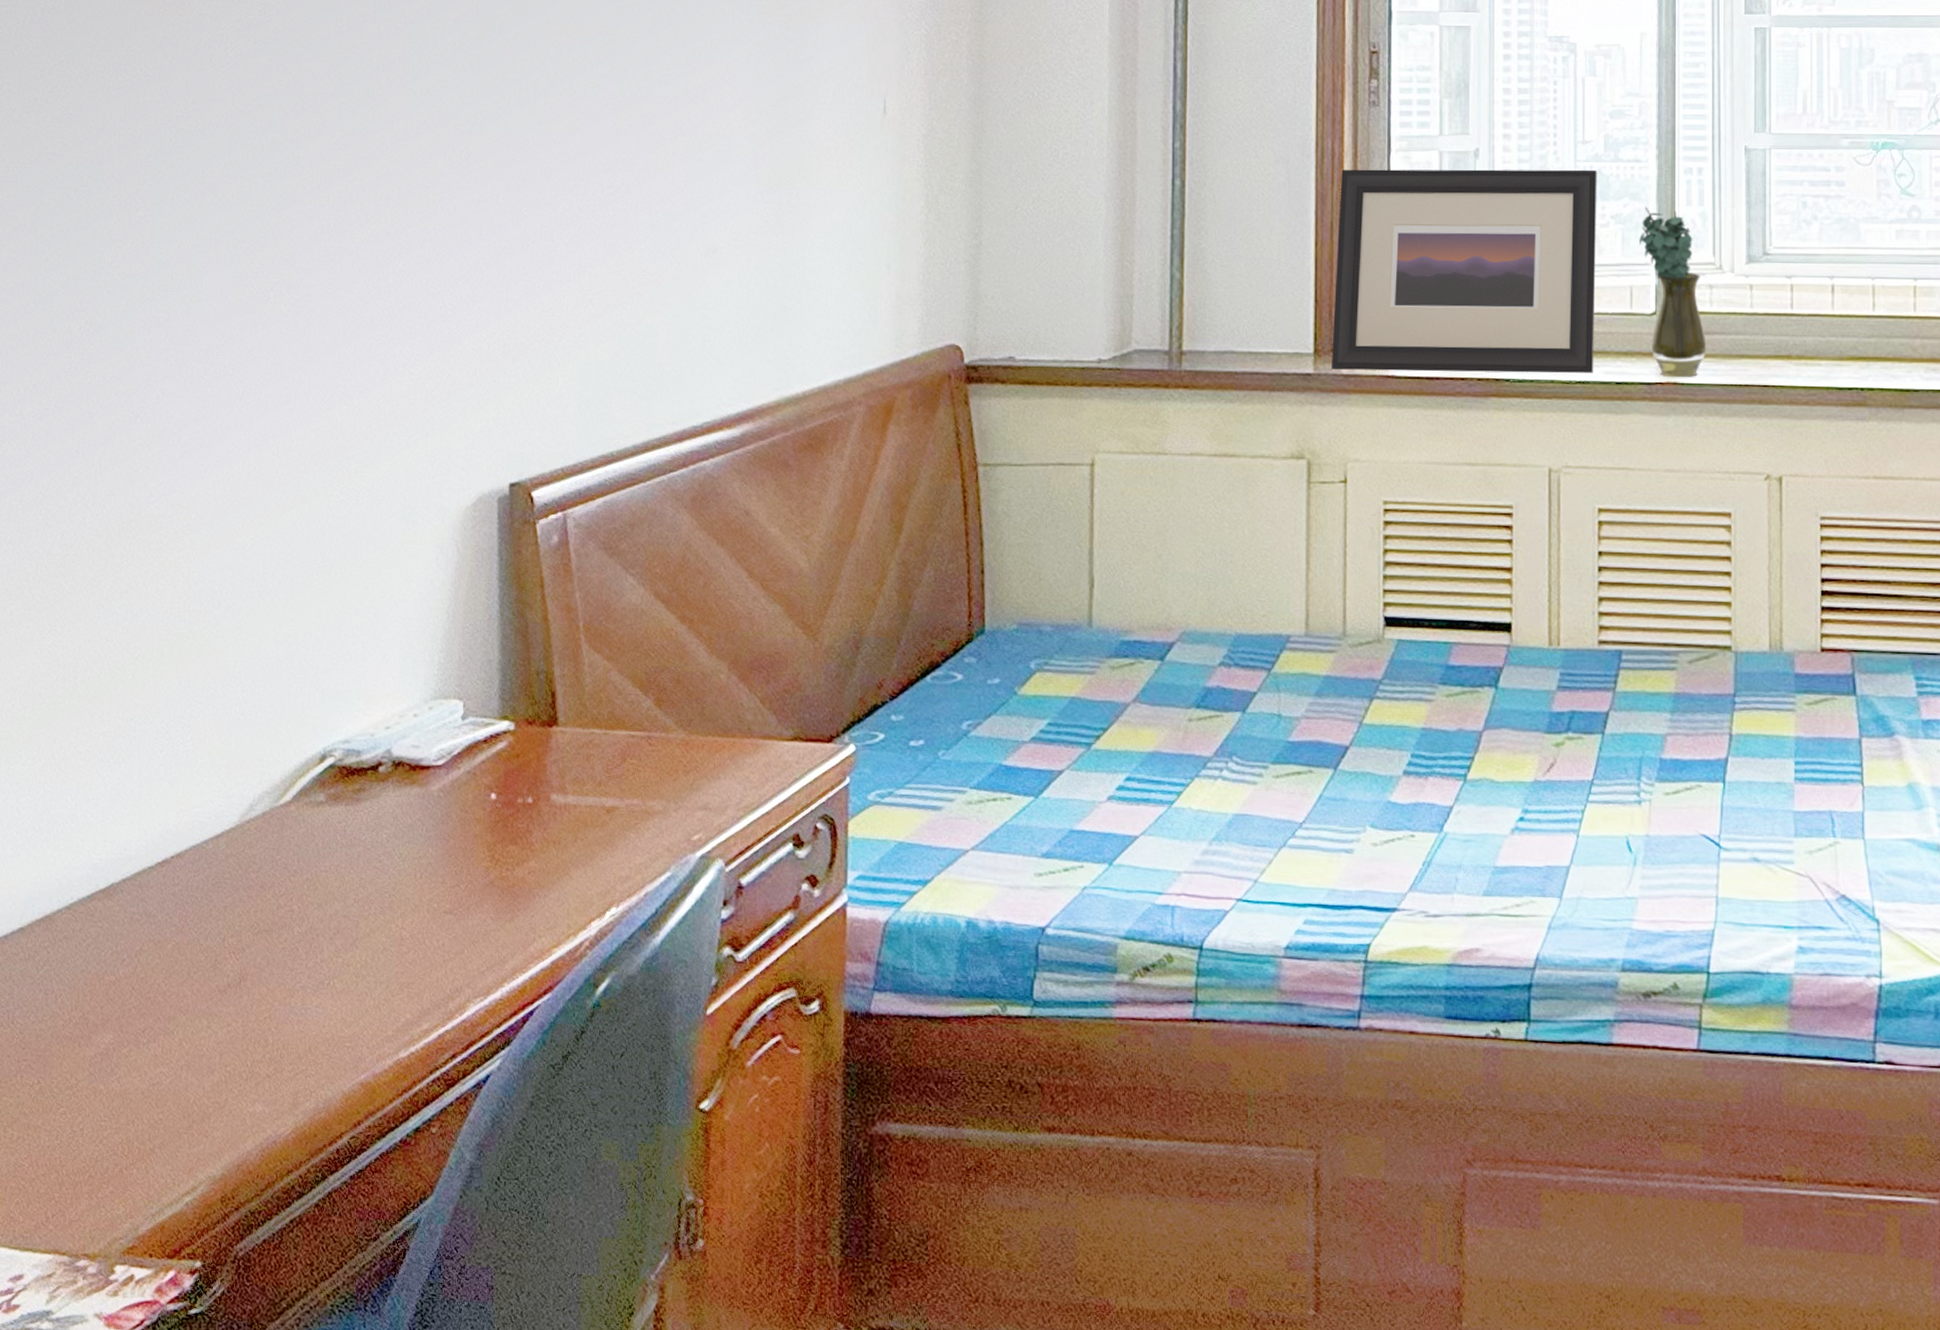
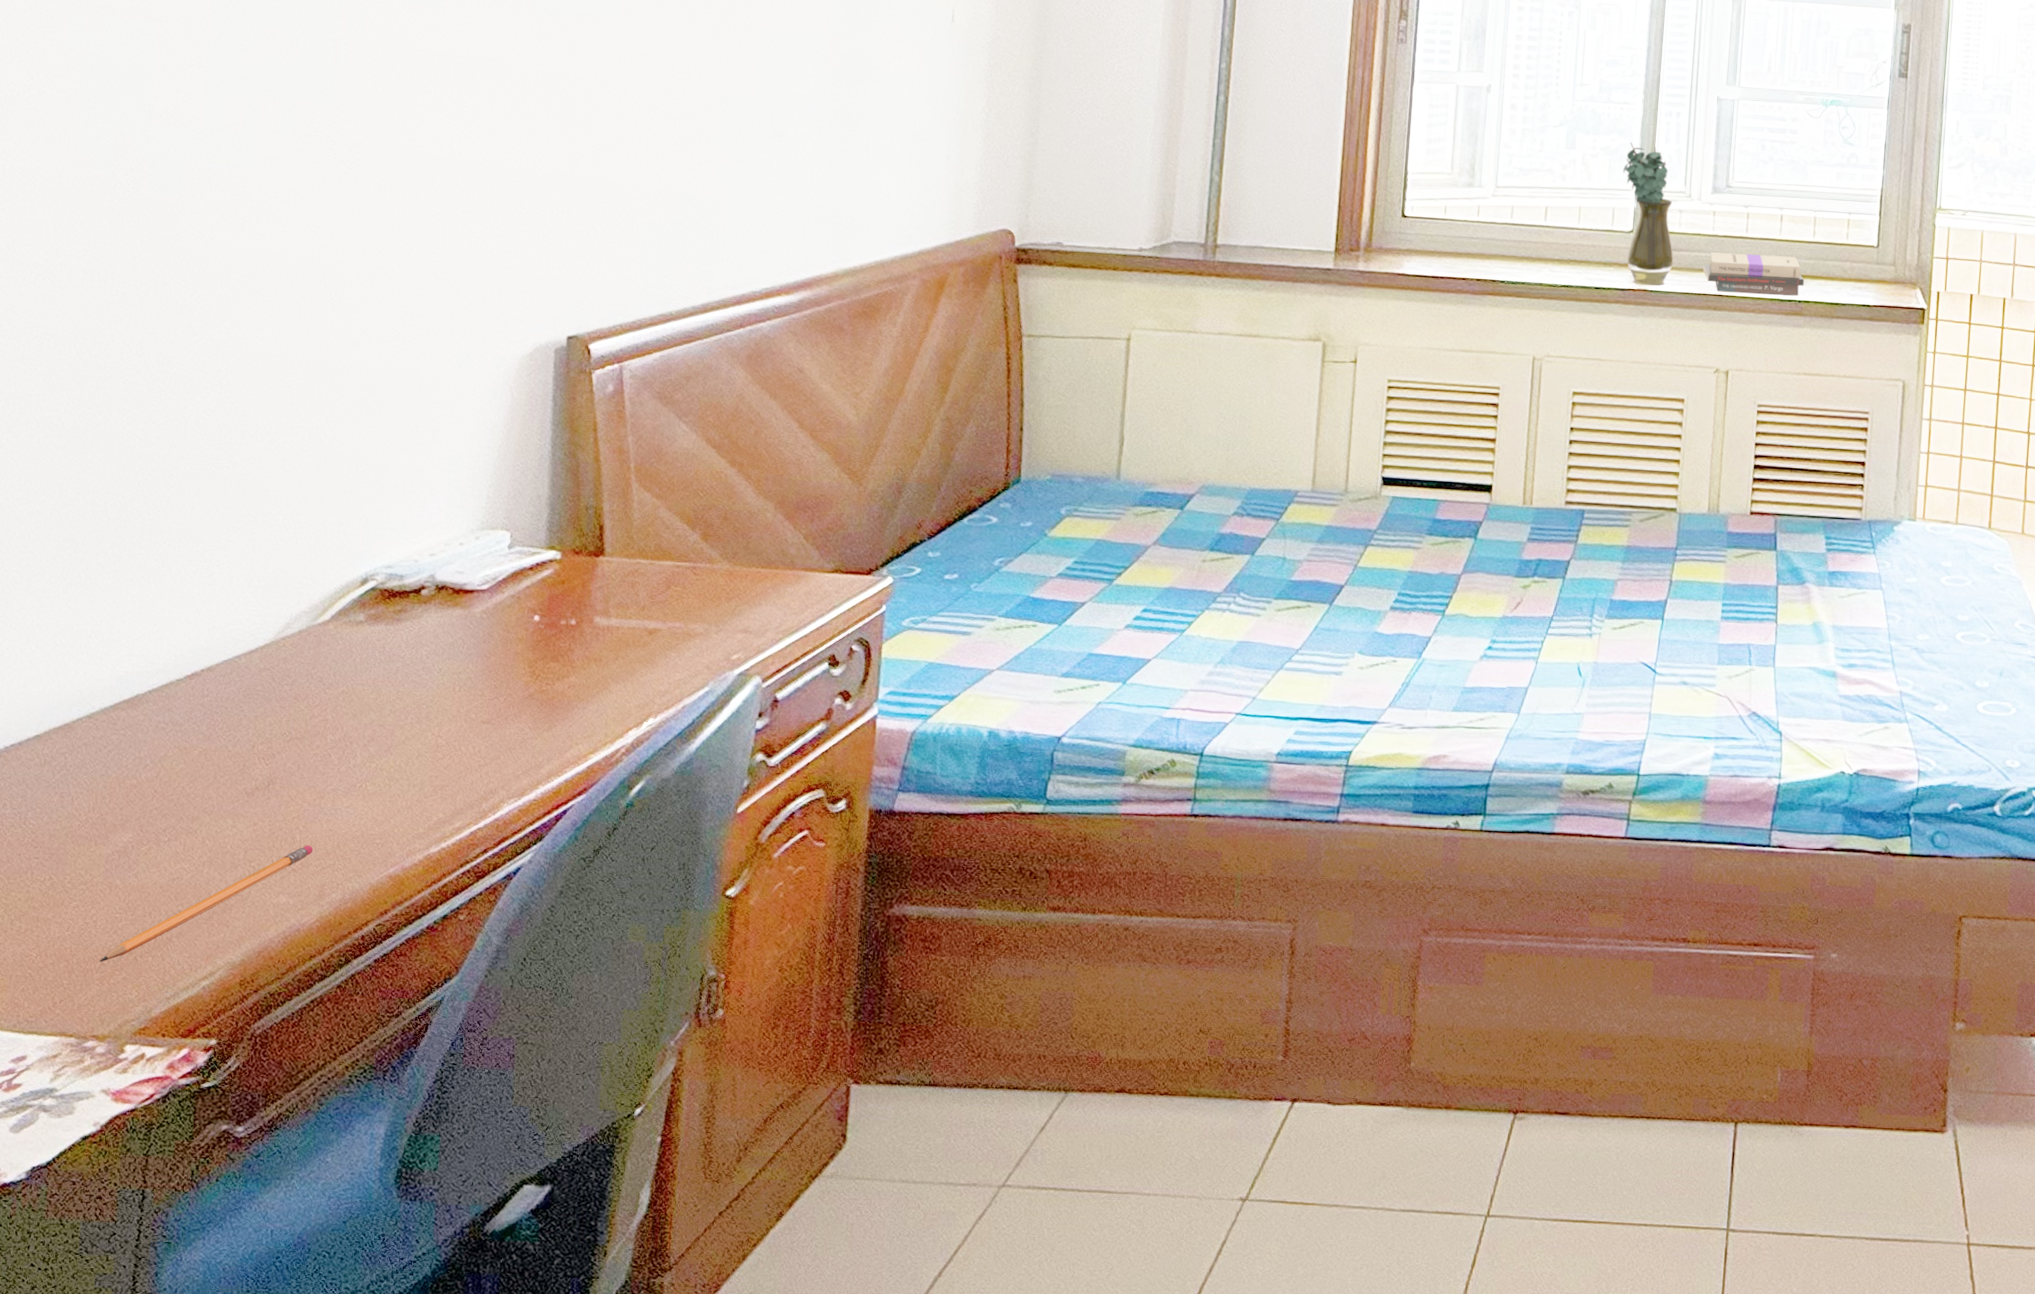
pencil: none [88,1048,286,1174] -> present [99,845,313,962]
picture frame: present [1332,169,1597,374] -> none [1350,95,1592,279]
books: none [1742,333,1866,383] -> present [1702,251,1805,296]

